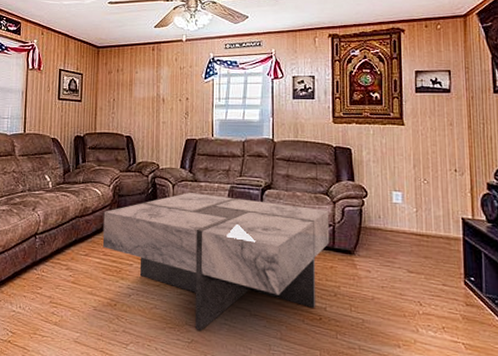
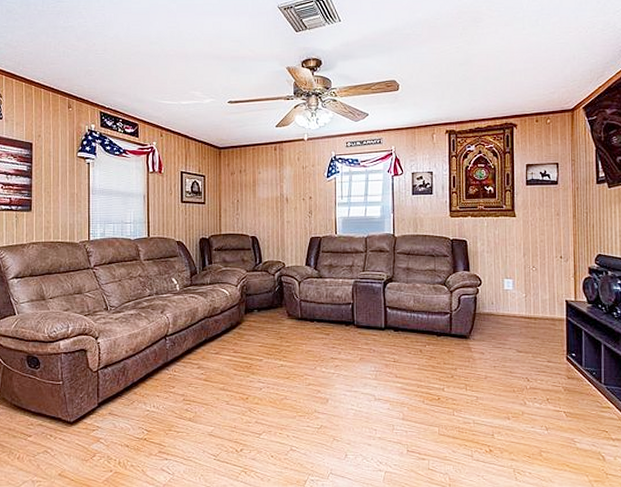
coffee table: present [102,193,330,331] -> none [232,289,447,417]

